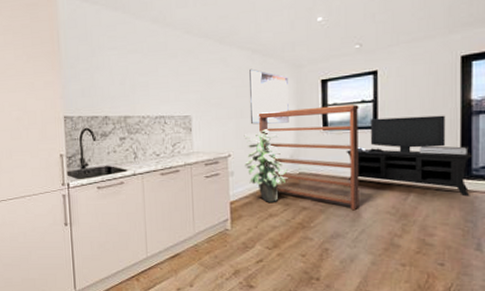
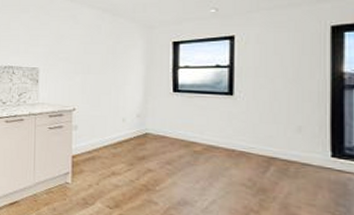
indoor plant: present [244,129,288,202] -> none [89,86,134,161]
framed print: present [249,68,289,125] -> none [97,27,138,82]
bookshelf: present [258,105,359,211] -> none [105,68,213,179]
media console: present [346,115,472,197] -> none [197,84,344,178]

